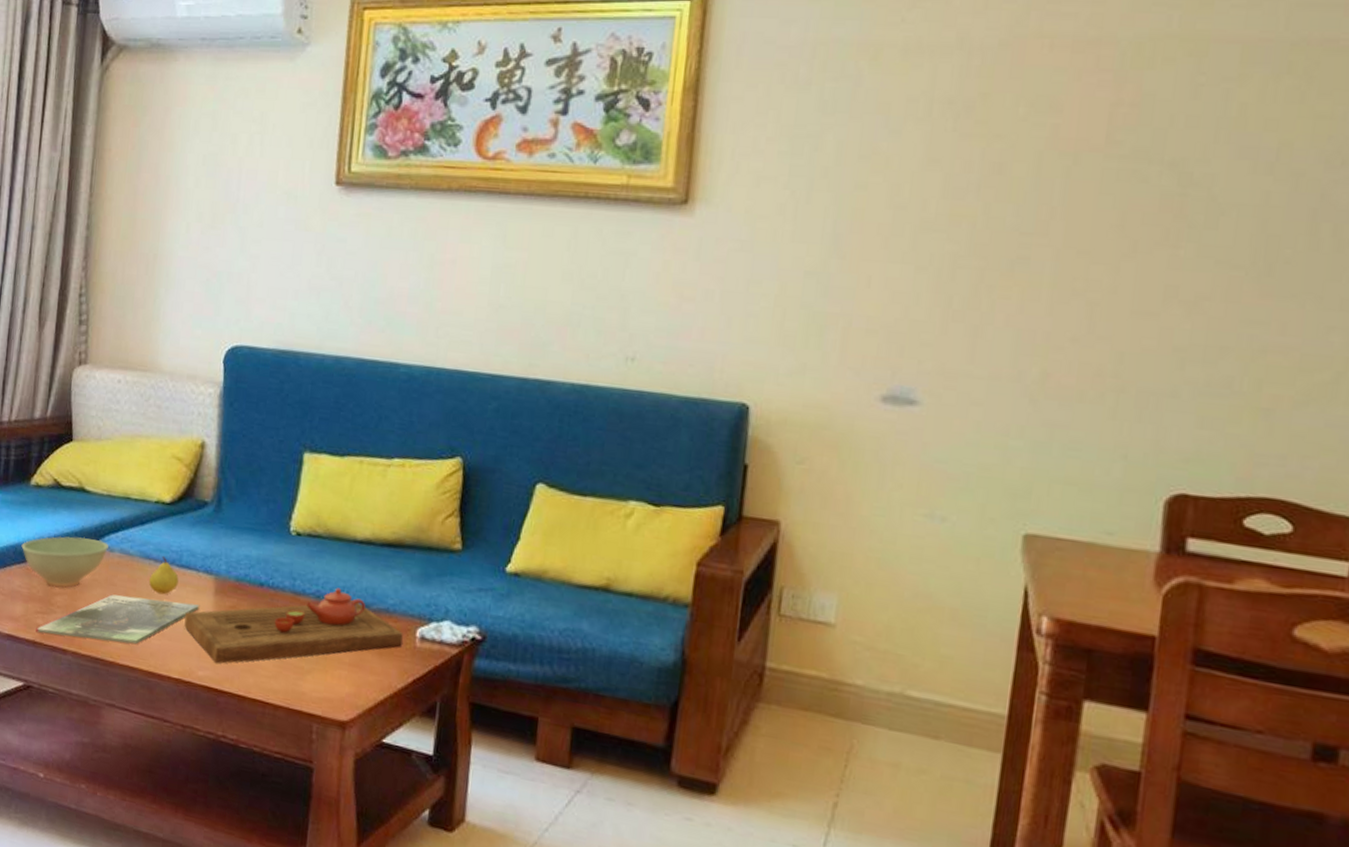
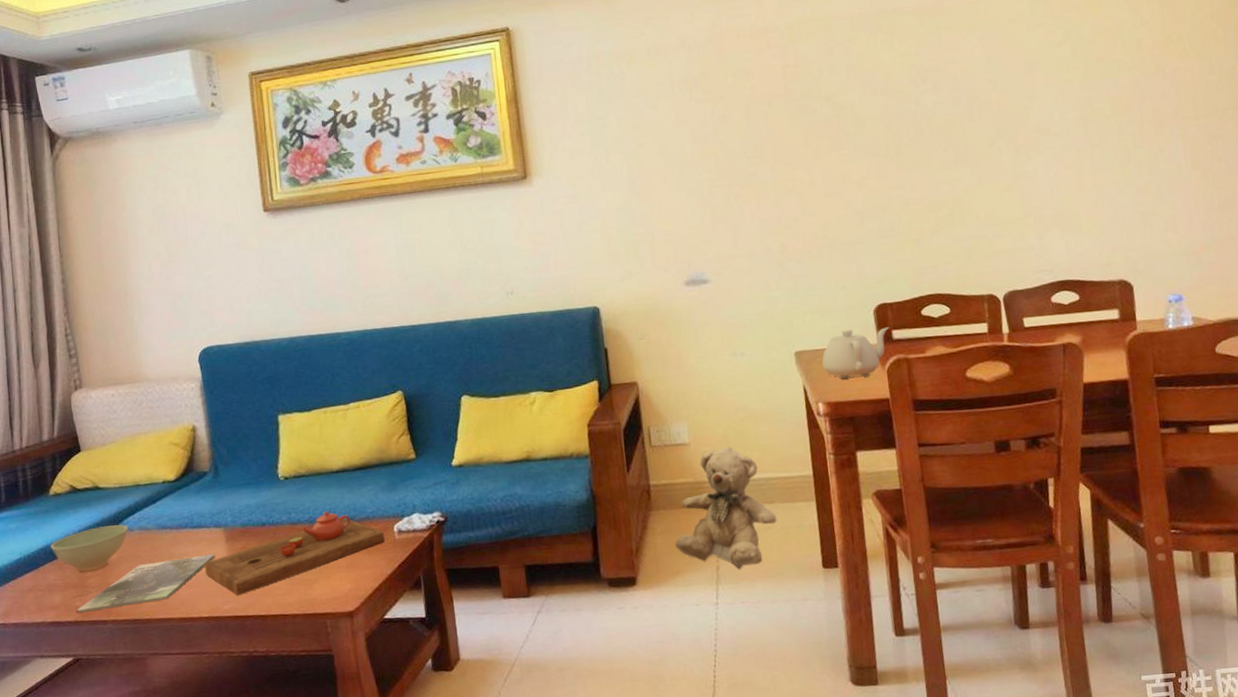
fruit: present [149,555,179,595] -> none [168,522,194,554]
teddy bear: none [782,641,938,817] -> present [675,447,777,569]
teapot: none [1061,518,1185,596] -> present [822,327,890,379]

